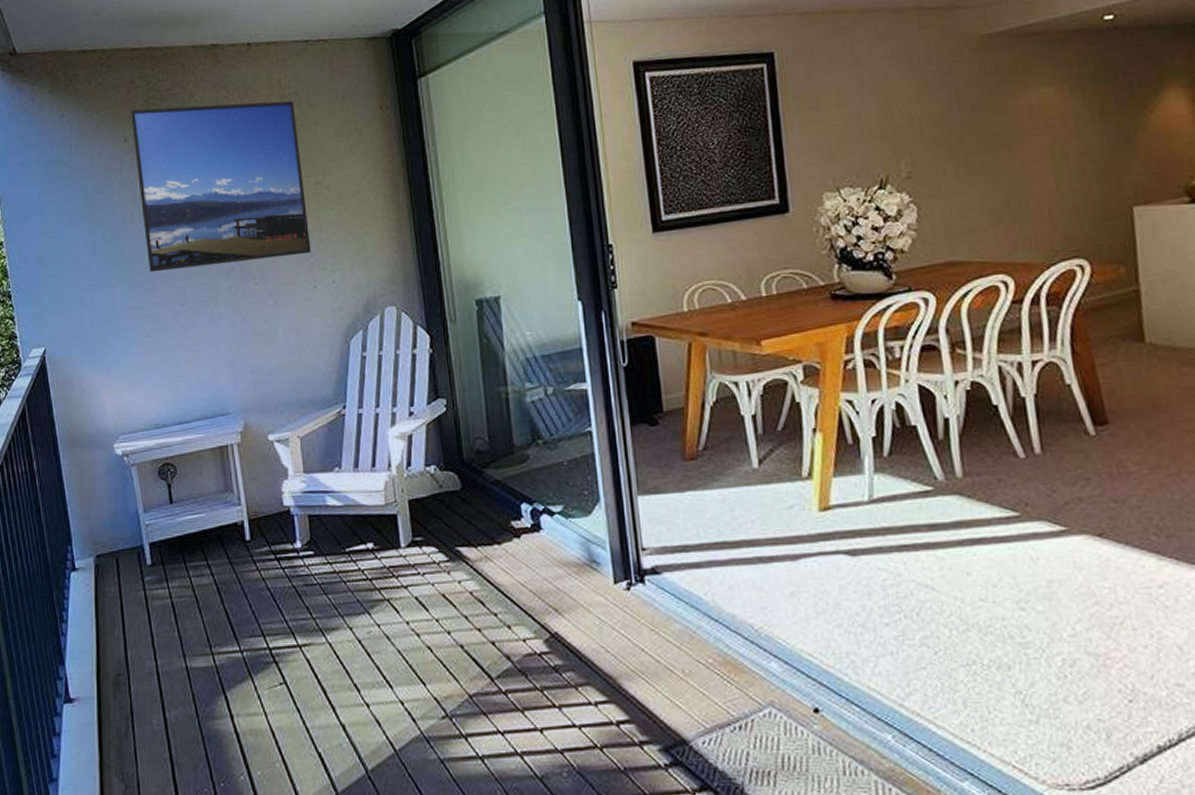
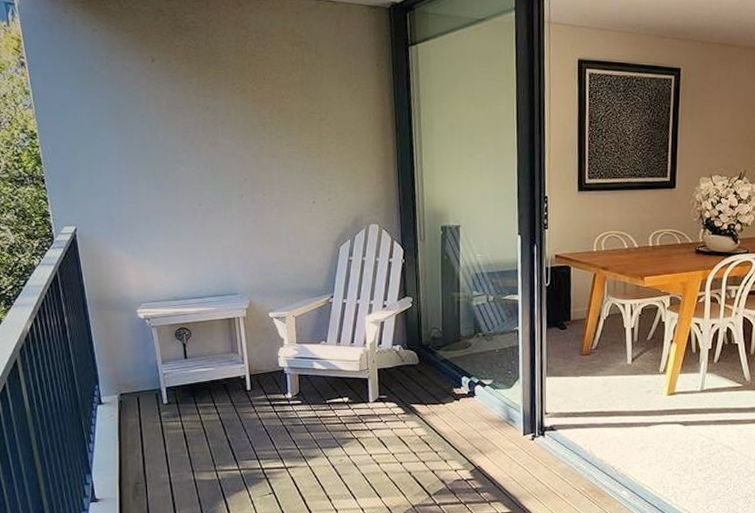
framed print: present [130,100,311,272] -> none [157,34,312,176]

